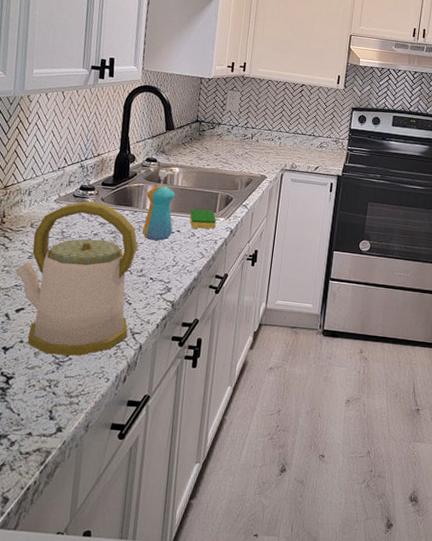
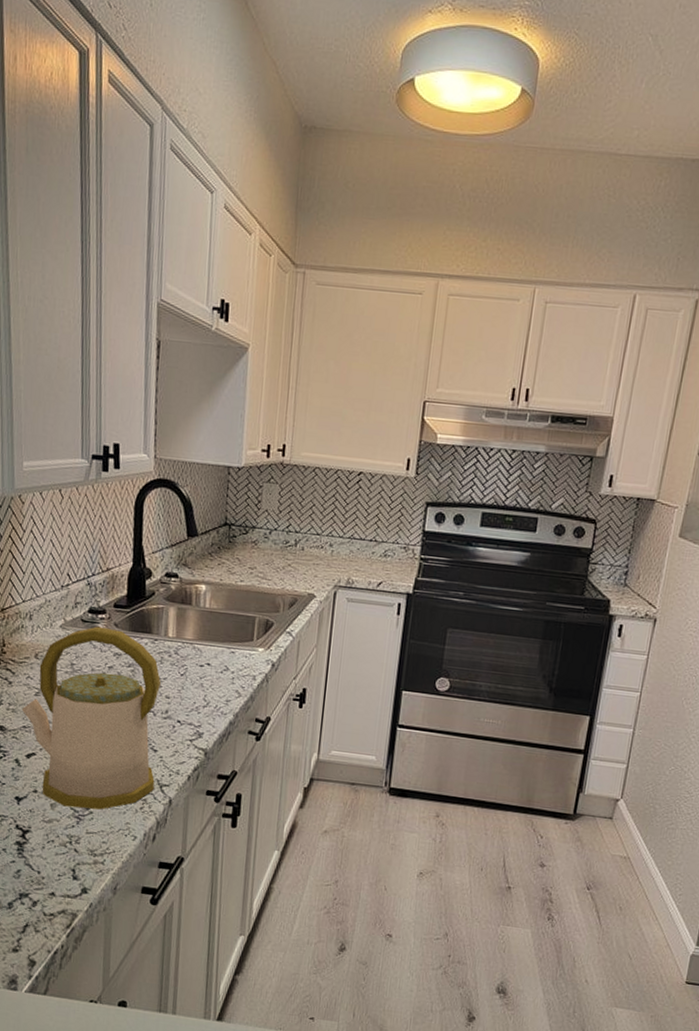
soap dispenser: present [141,169,176,241] -> none [164,587,203,676]
dish sponge: present [189,209,216,229] -> none [221,636,254,662]

